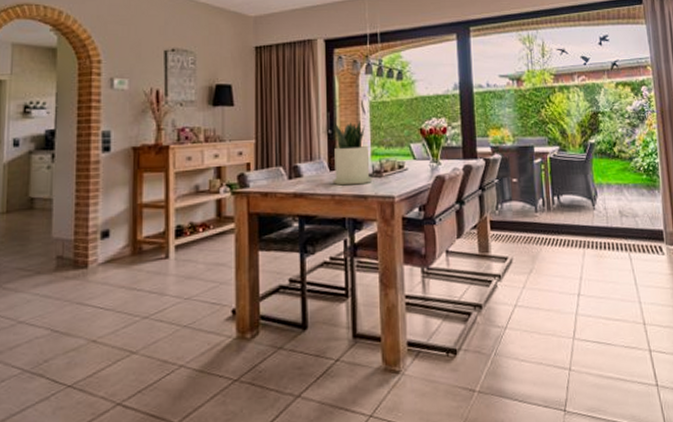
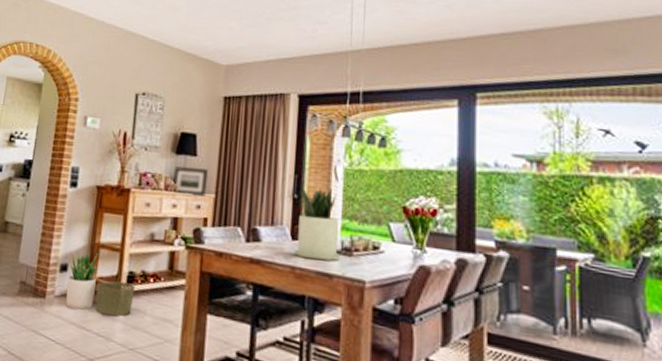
planter: none [110,211,143,274] -> present [65,250,100,311]
basket: none [143,237,185,273] -> present [95,280,136,317]
picture frame: none [213,116,248,144] -> present [172,166,209,197]

